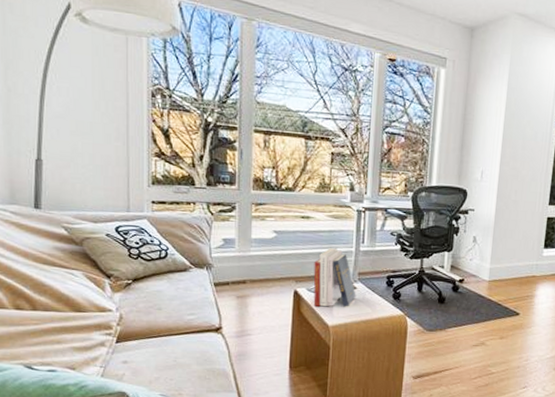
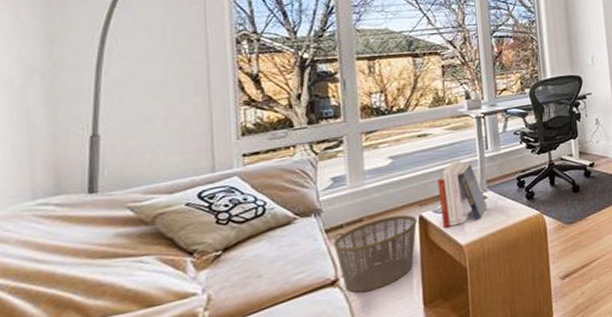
basket: none [220,284,293,345] -> present [333,214,418,293]

